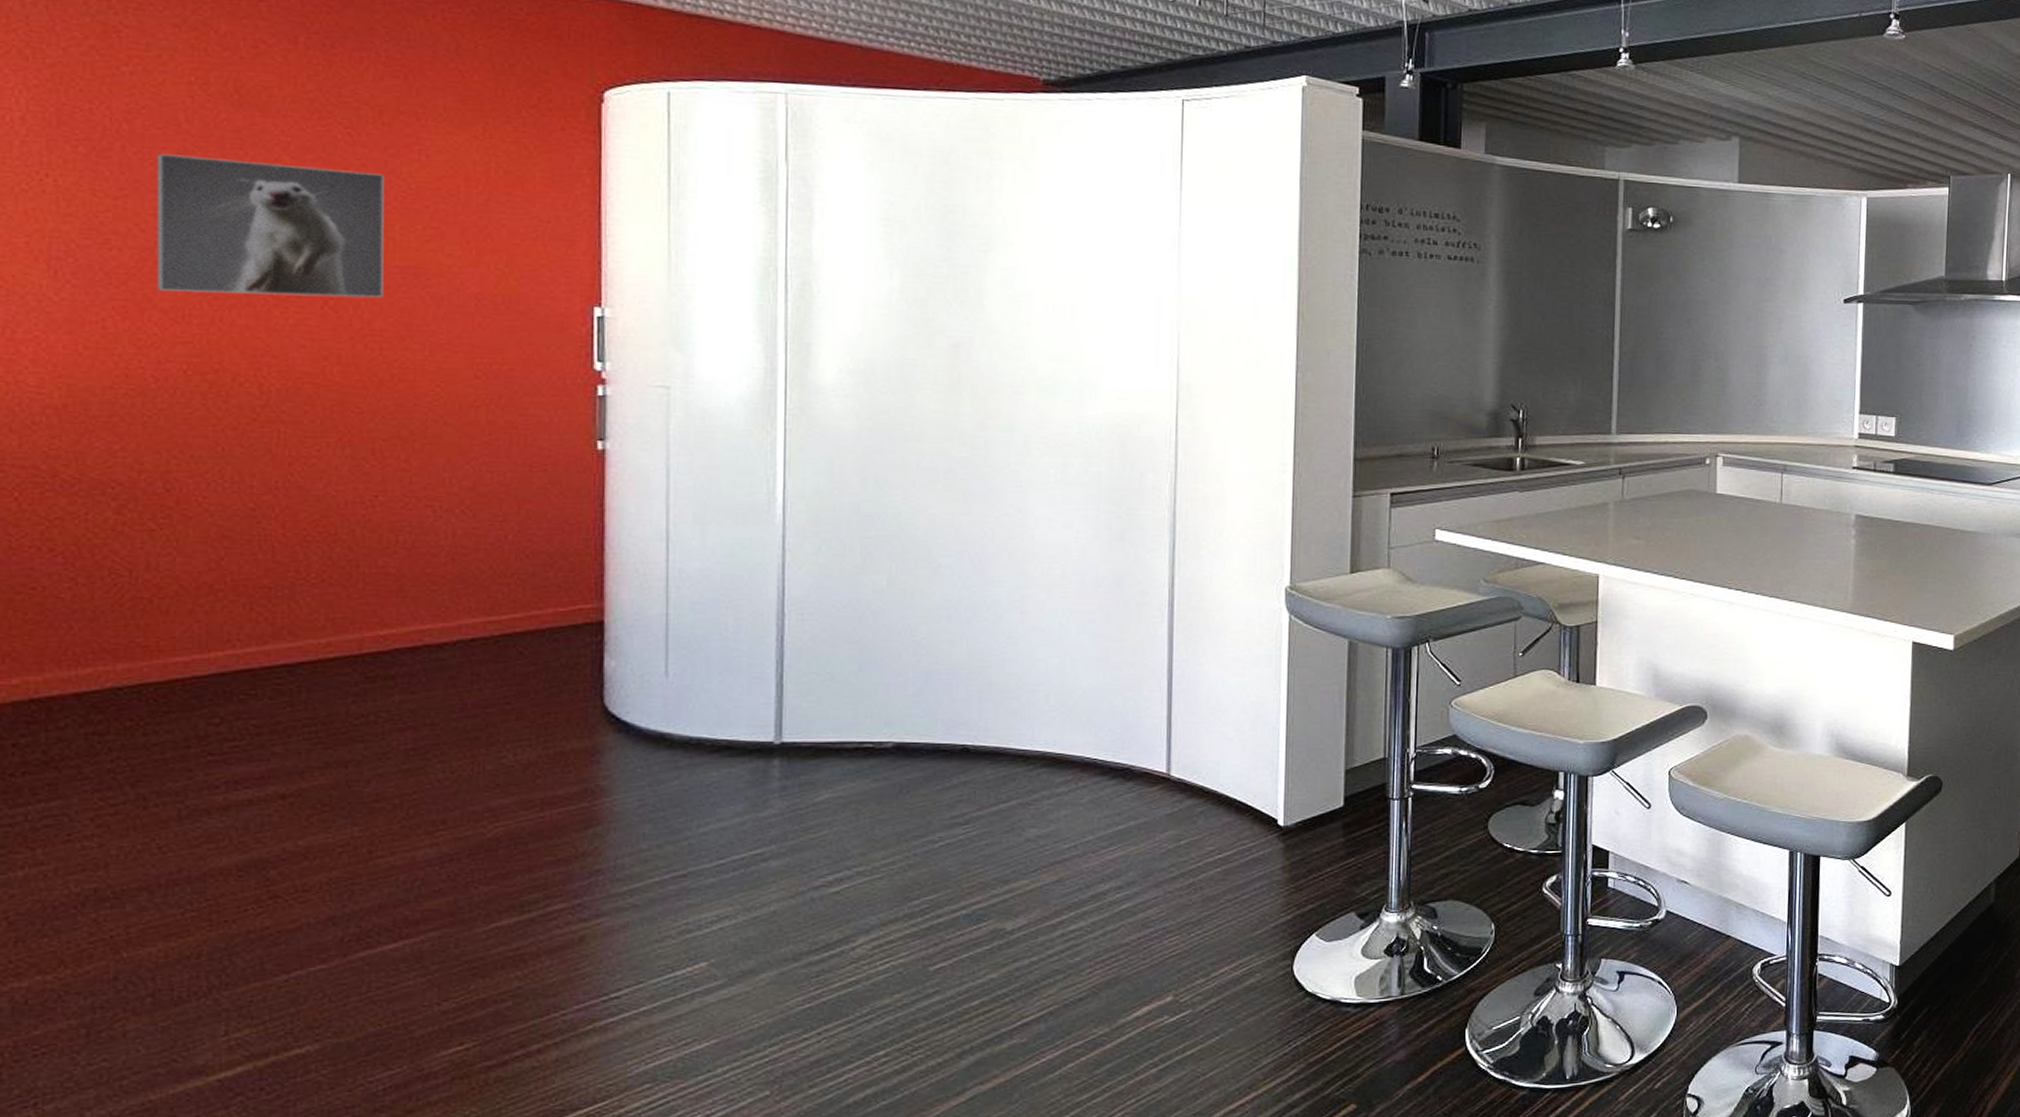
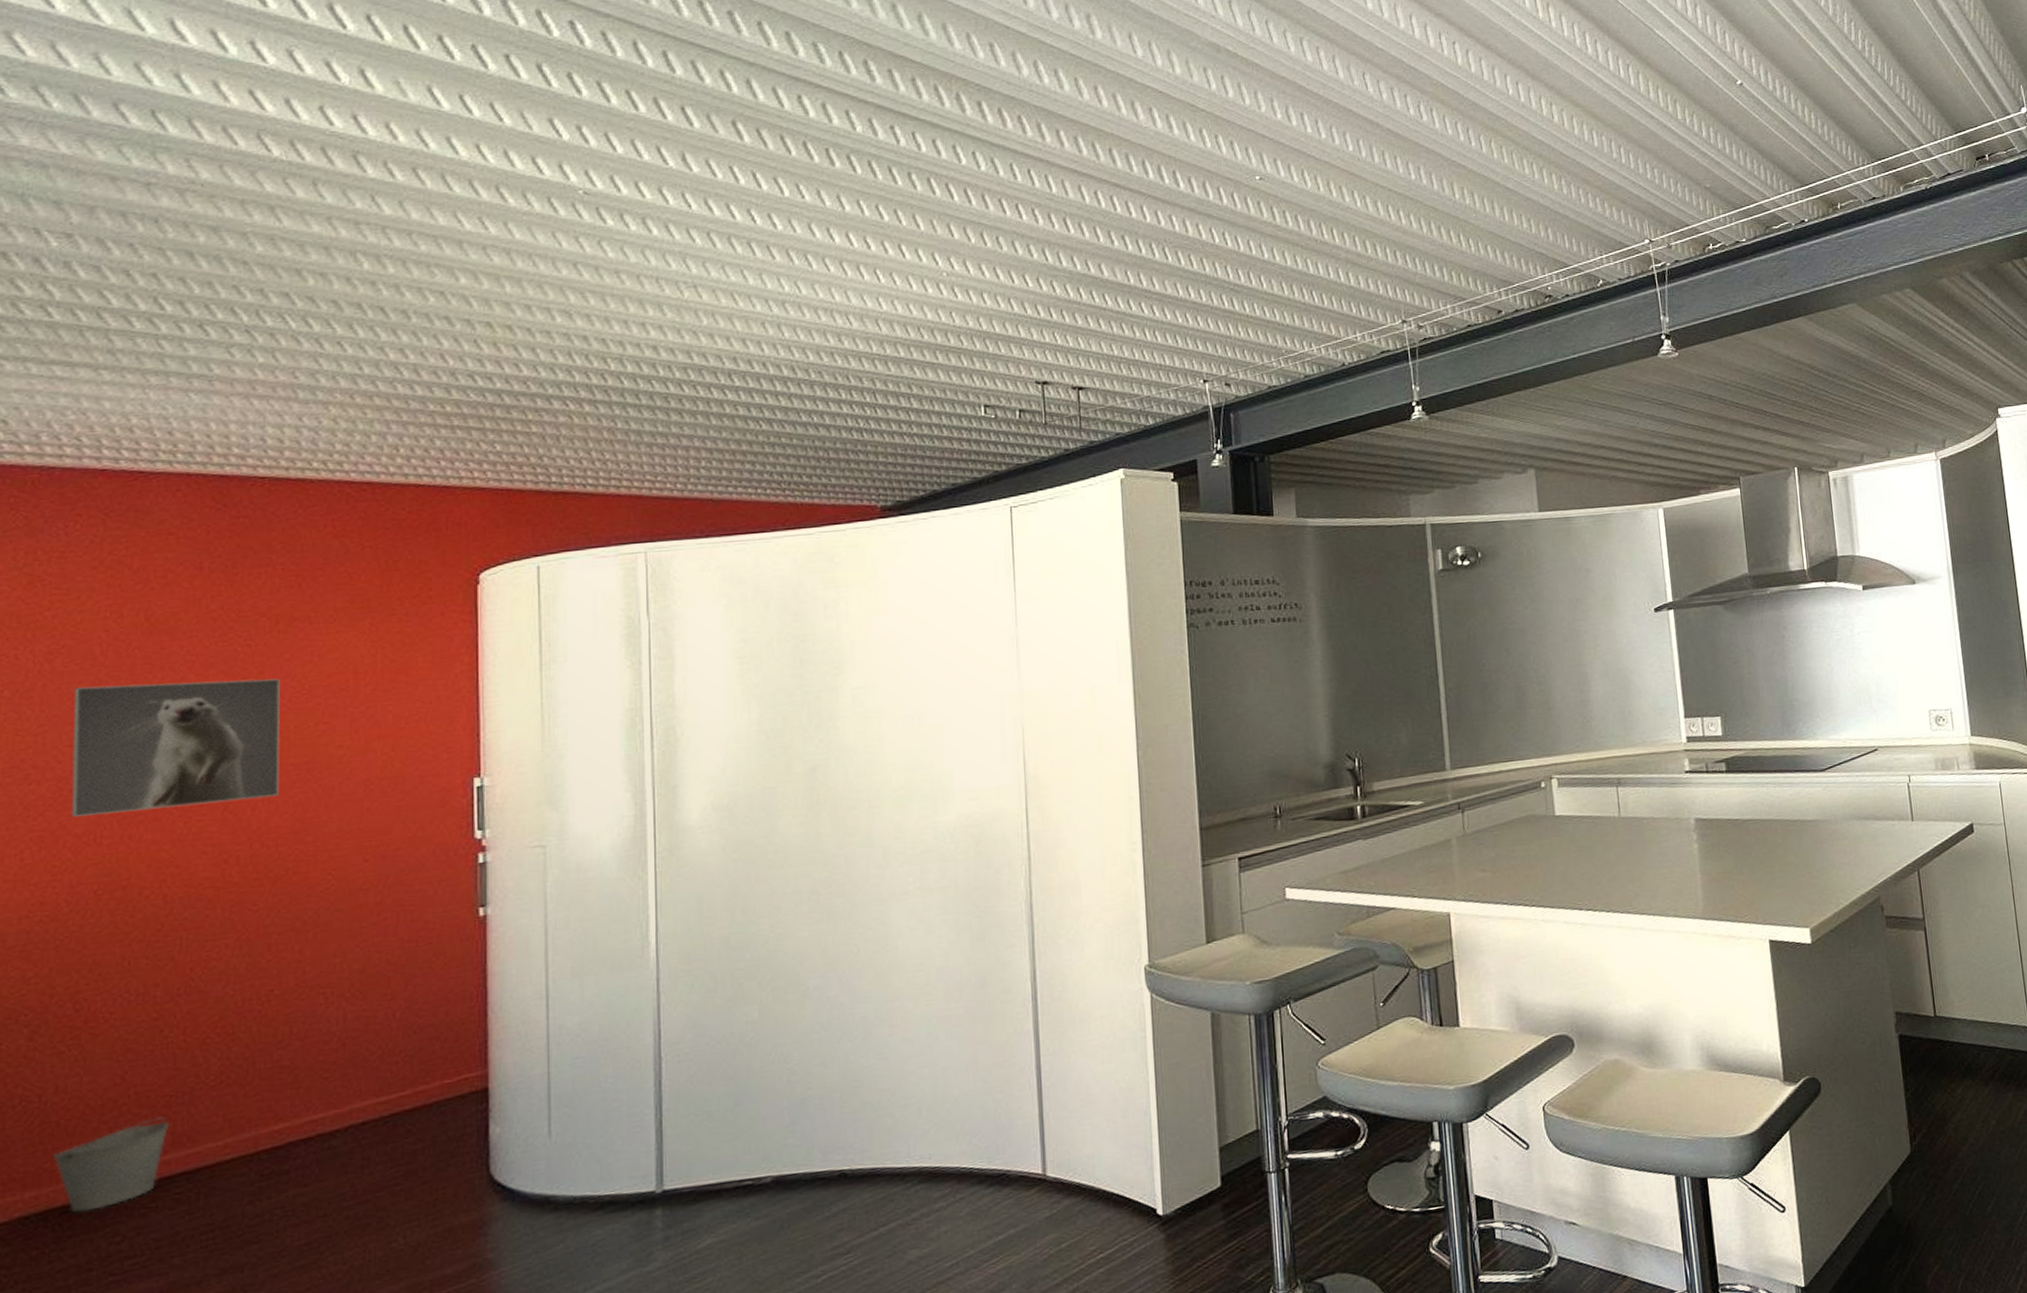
bucket: none [145,607,269,690] -> present [53,1116,170,1213]

